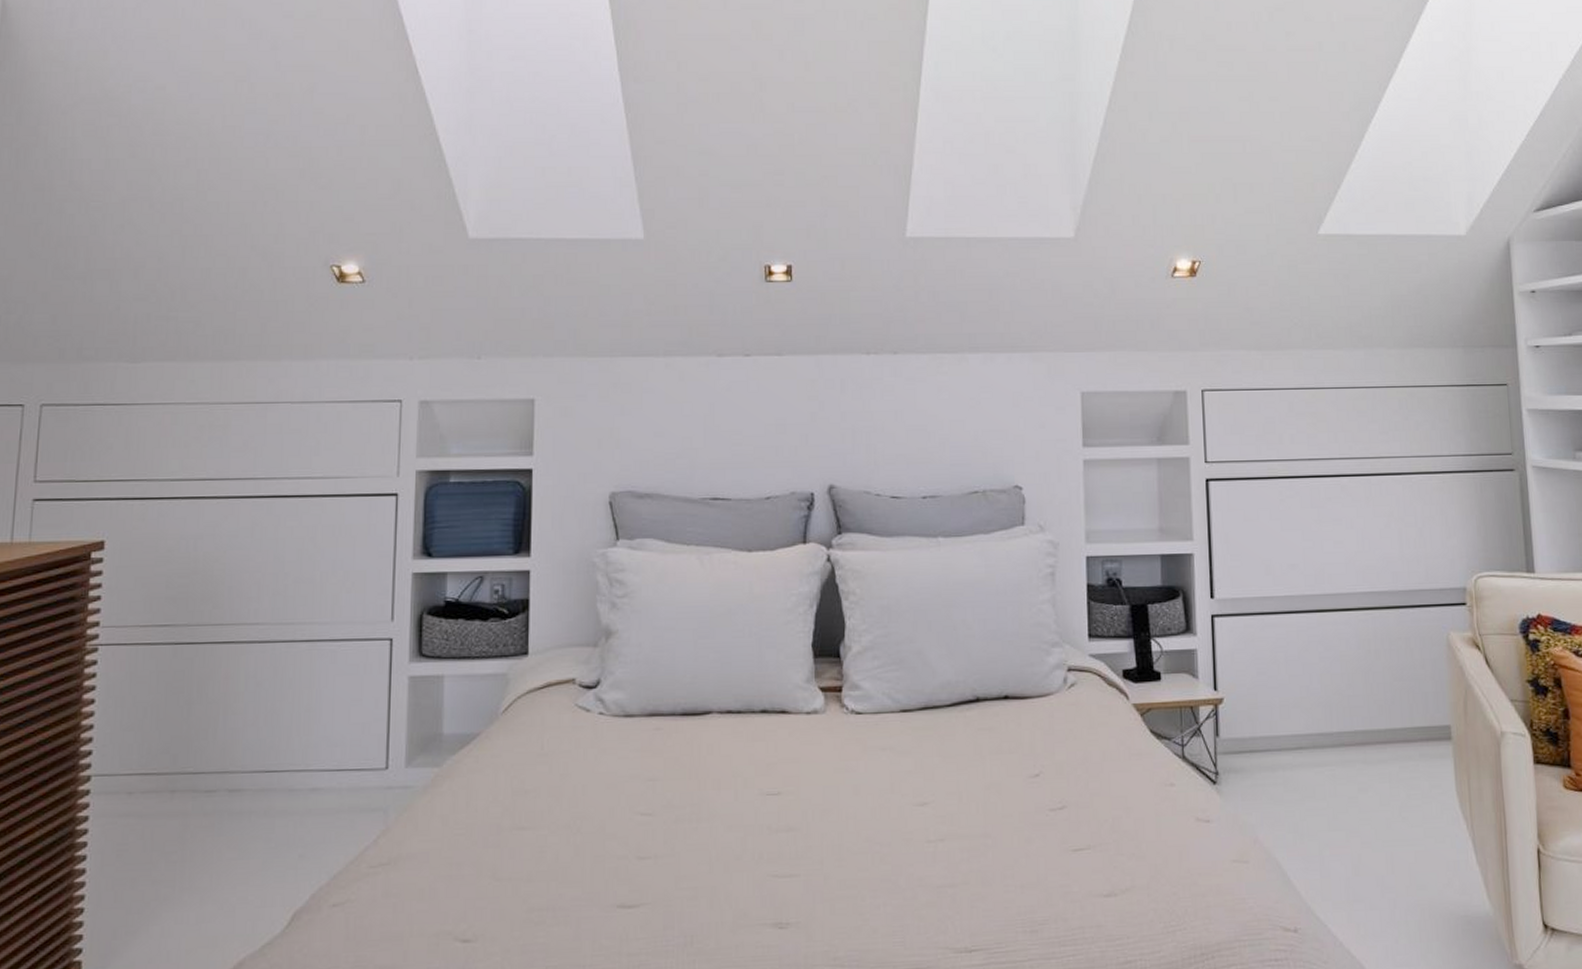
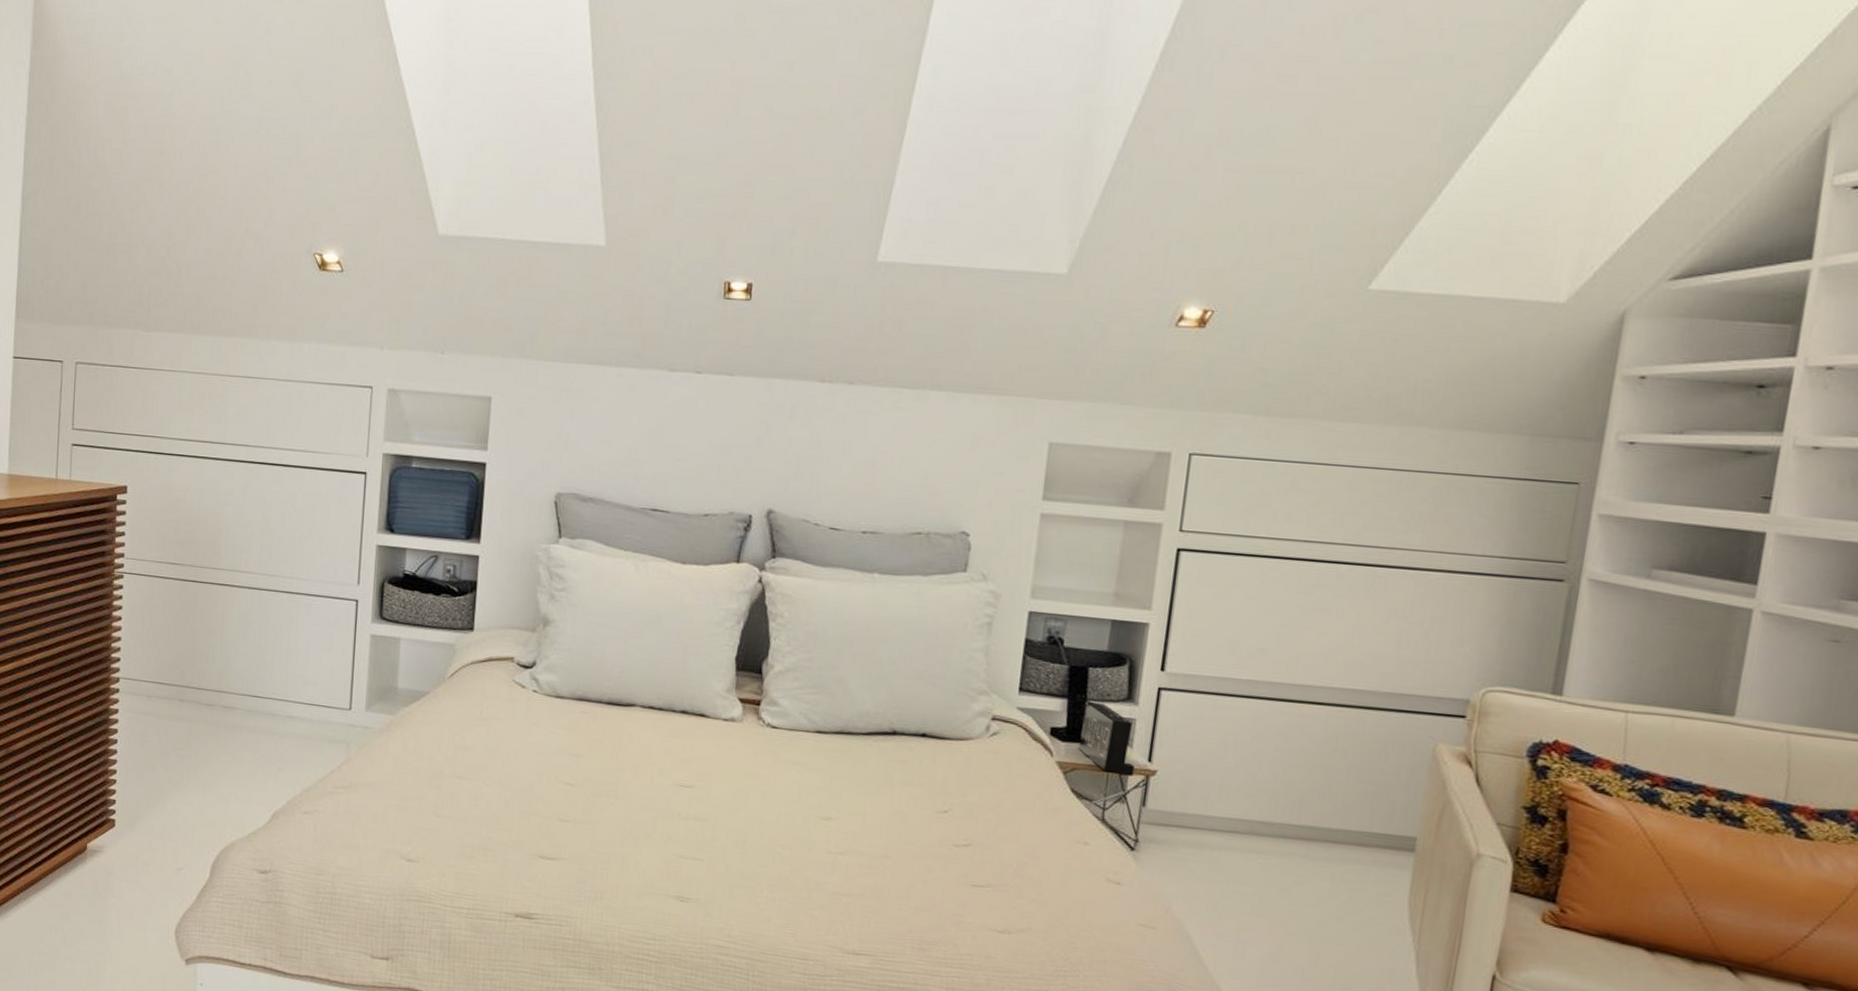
alarm clock: none [1150,638,1203,708] -> present [1078,701,1135,776]

